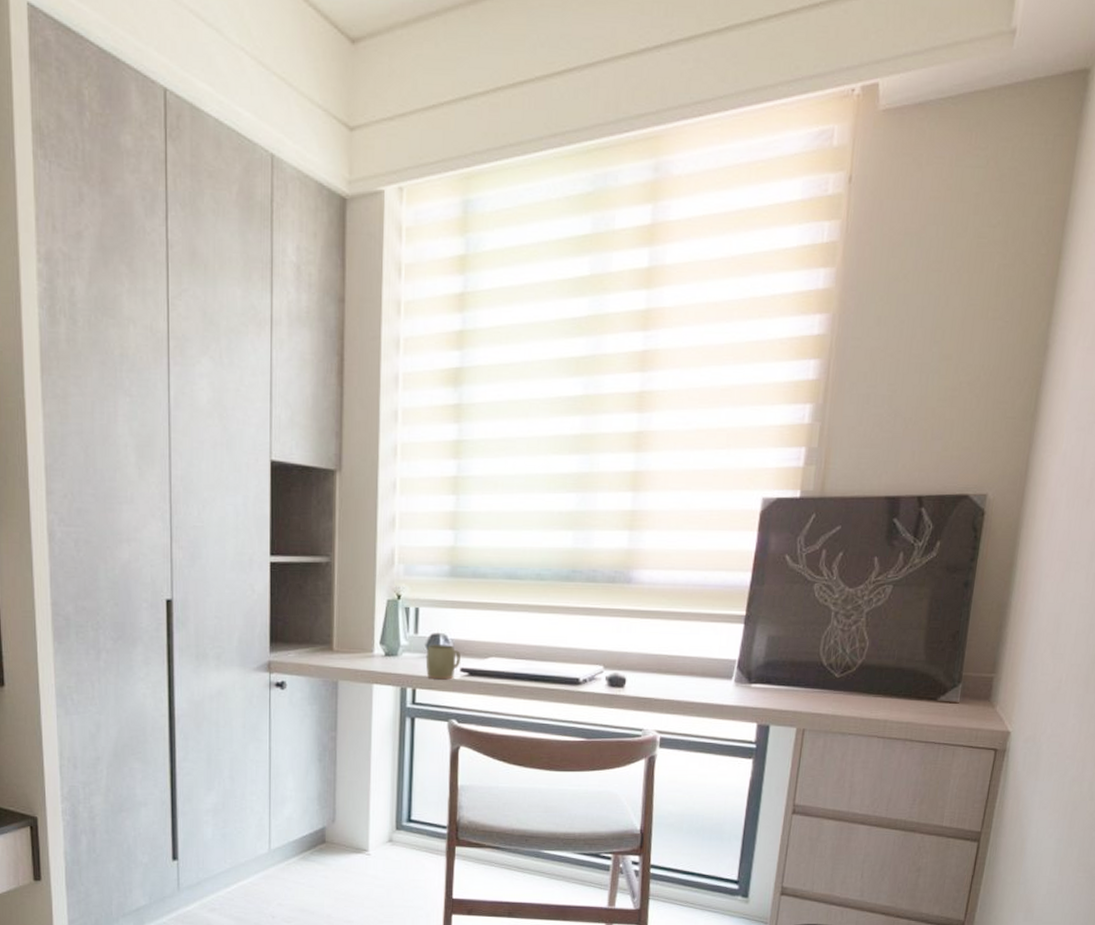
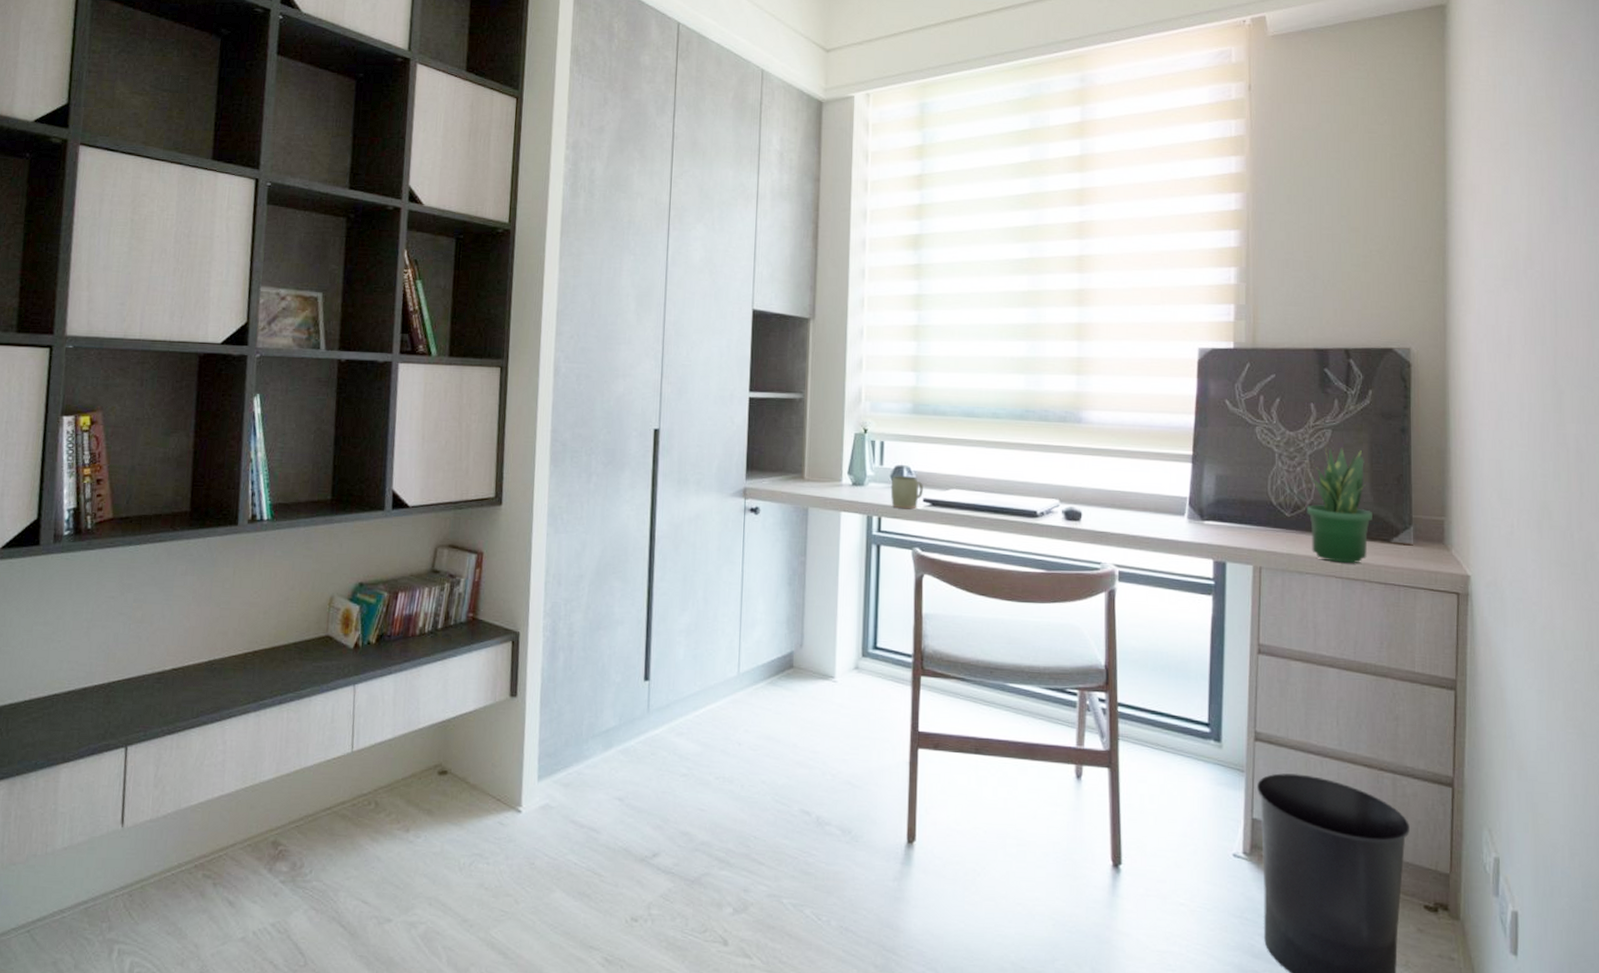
planter: none [856,604,923,724] -> present [1306,447,1372,564]

